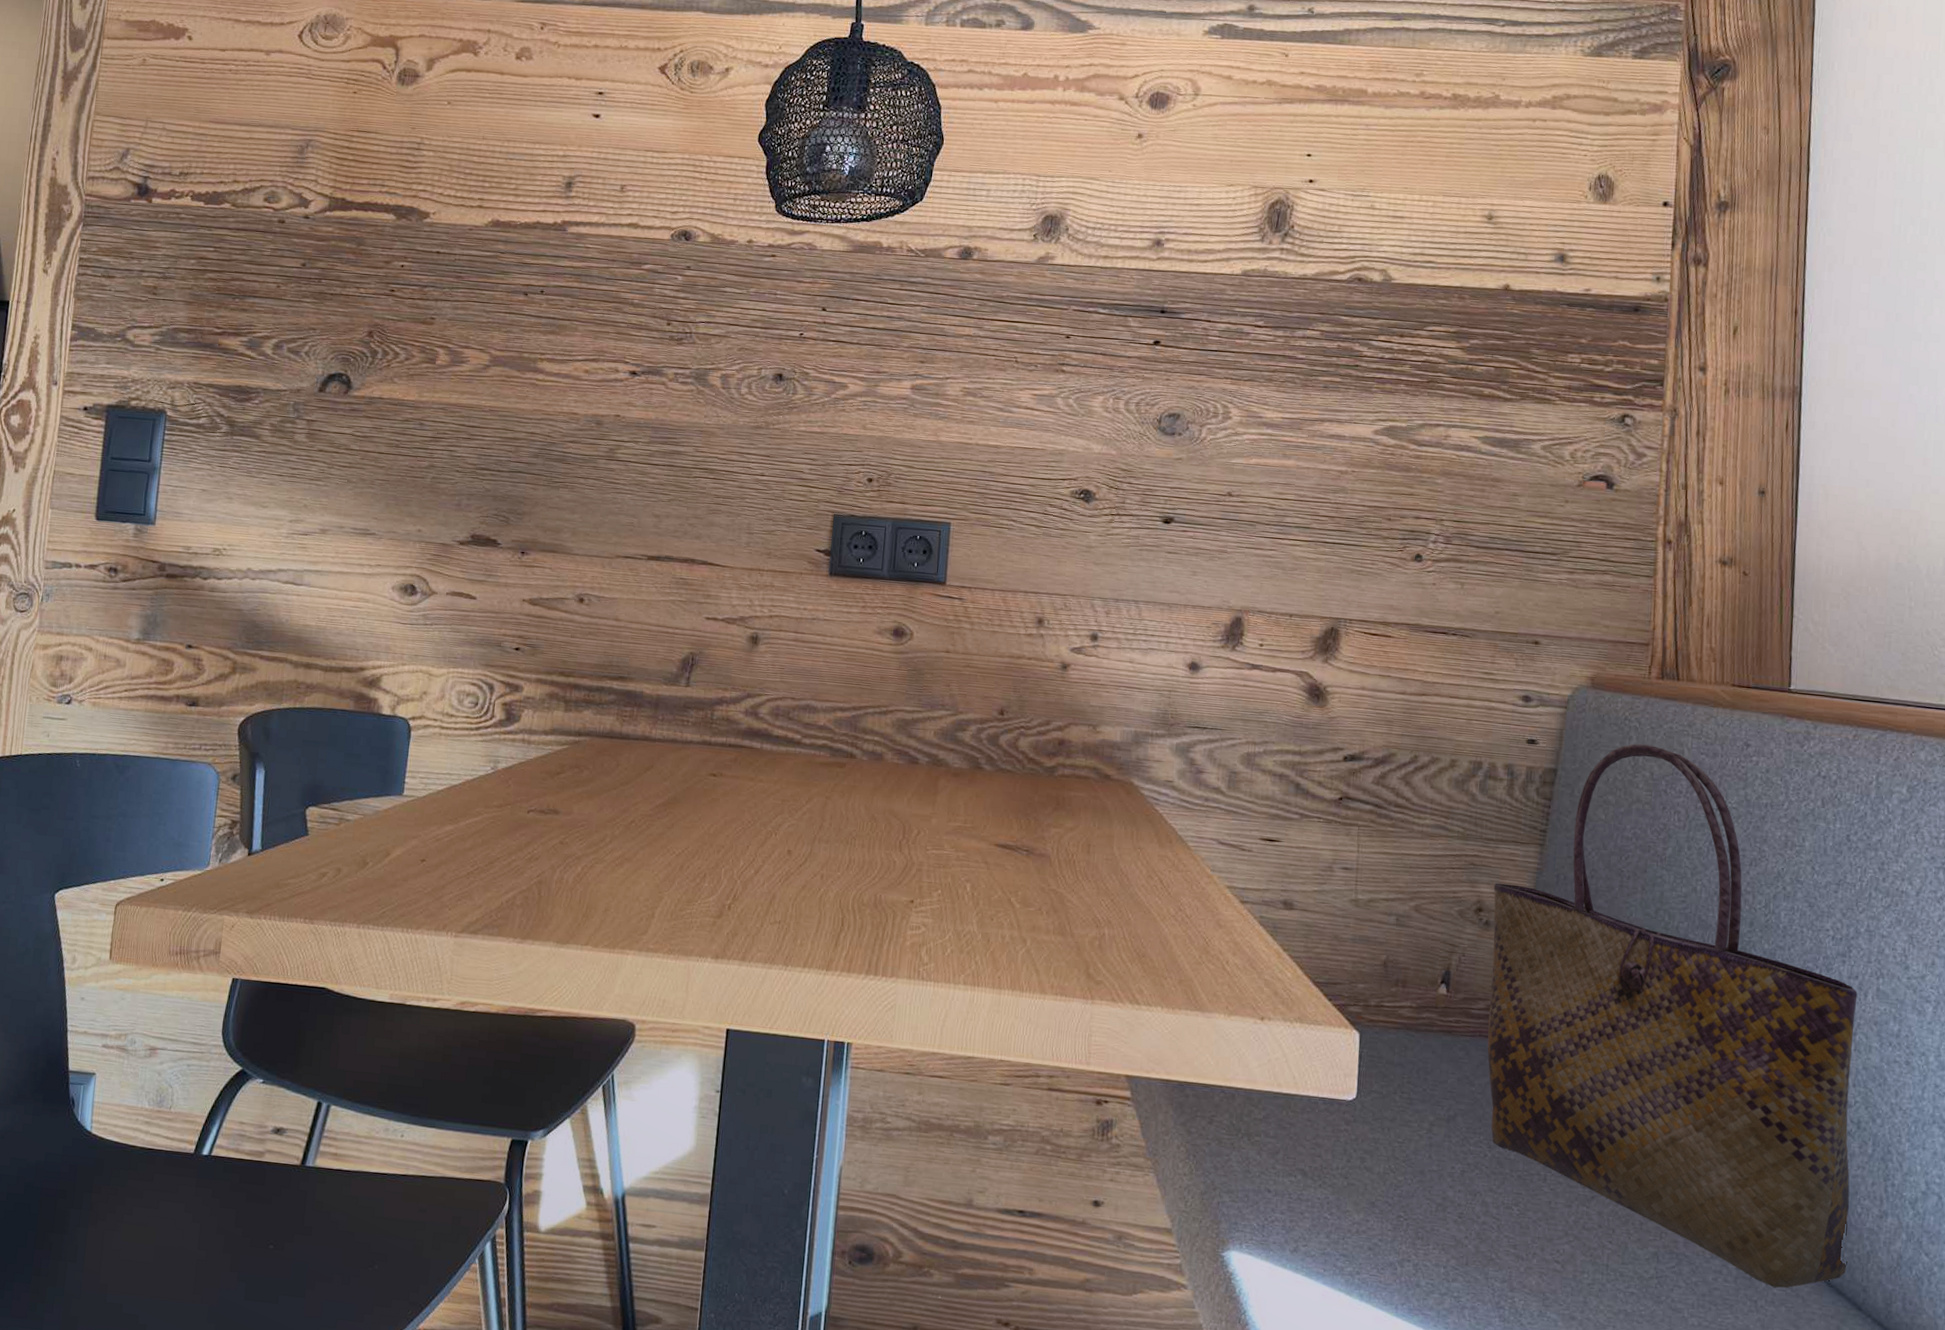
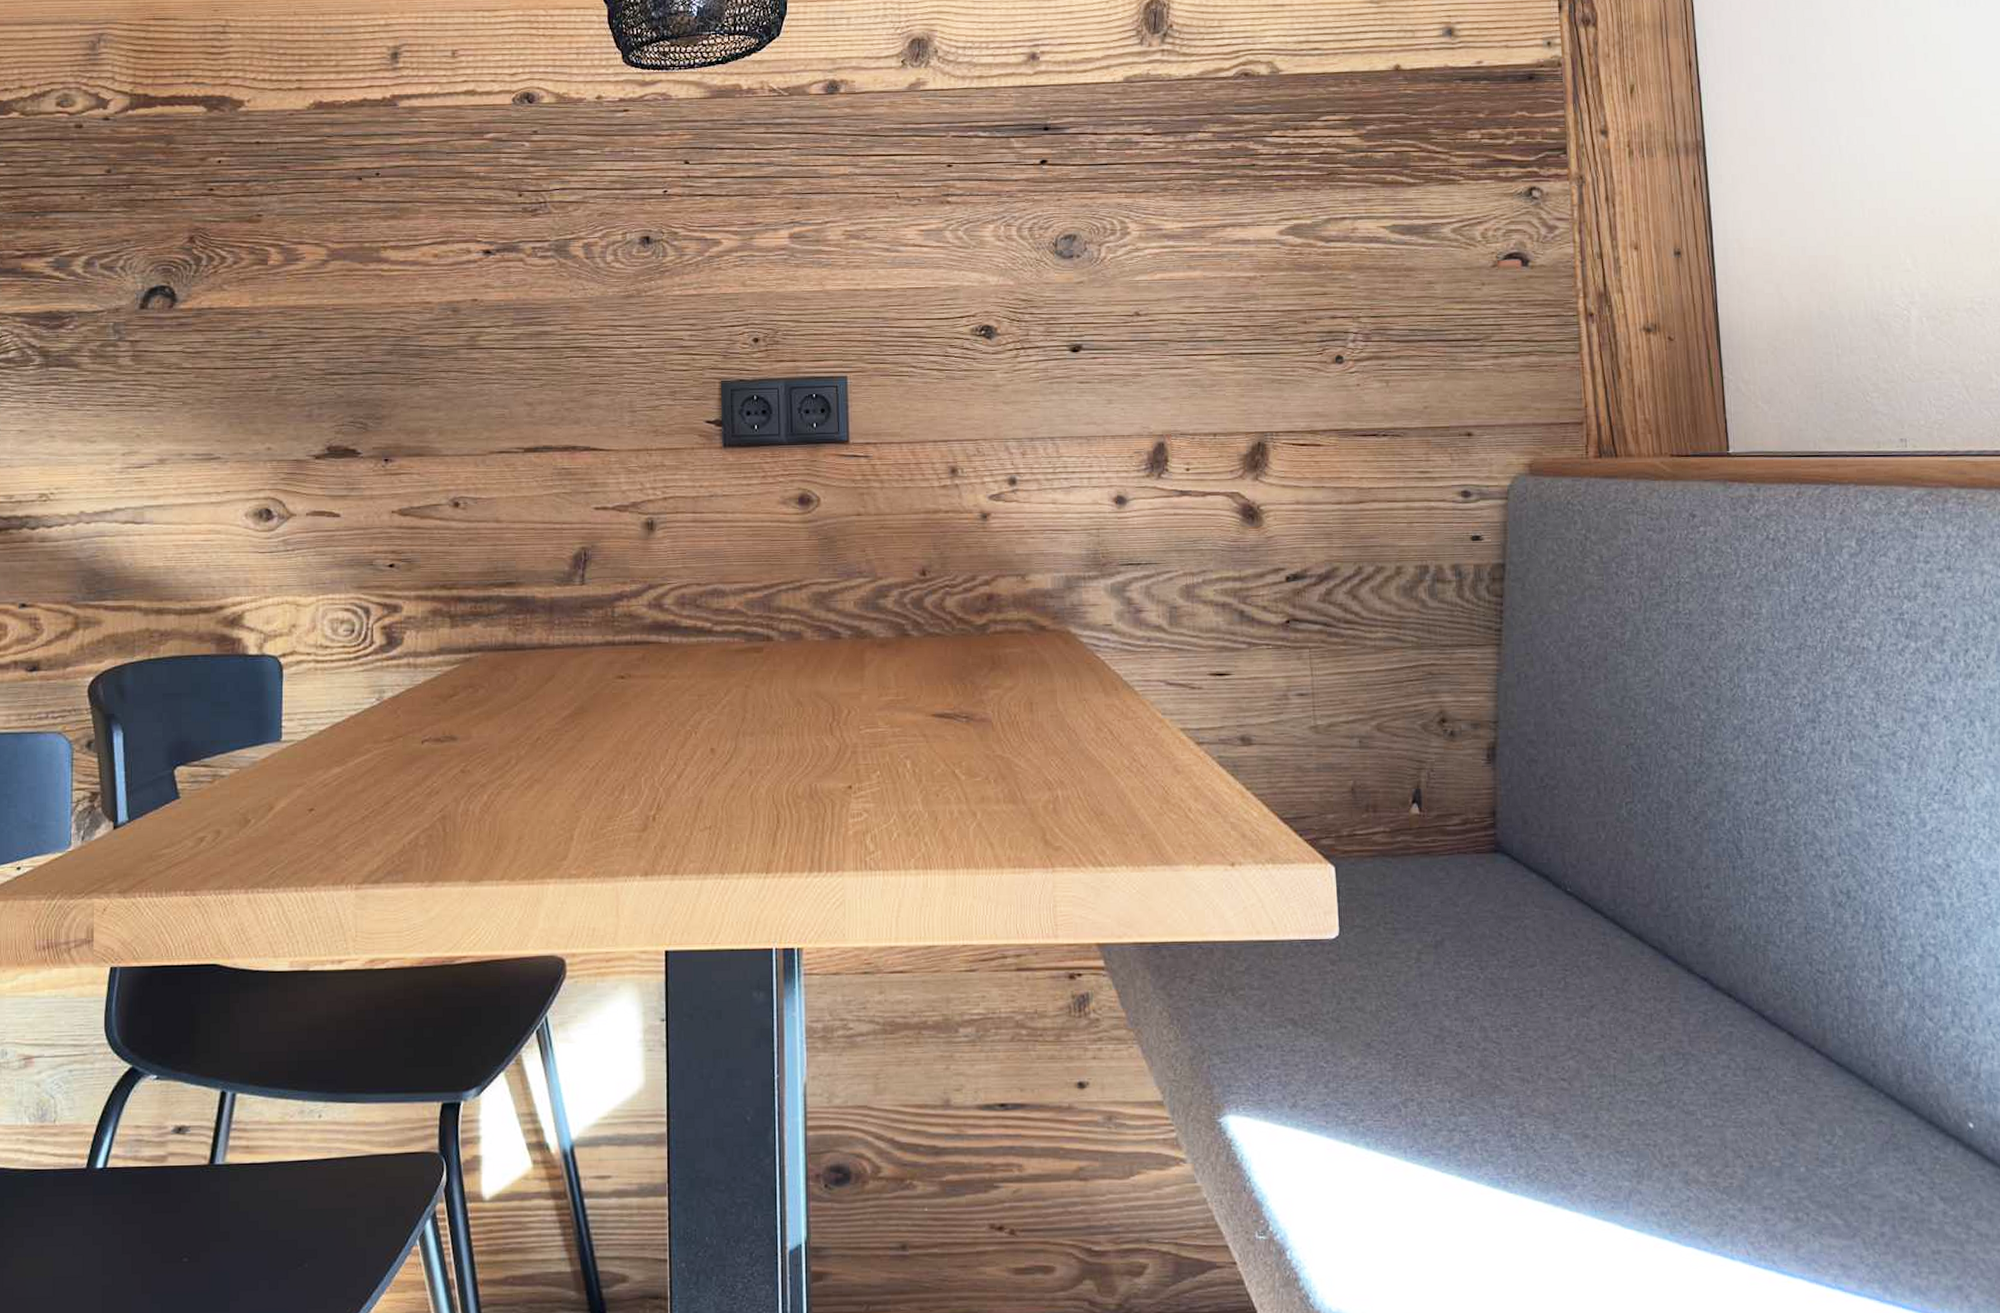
tote bag: present [1487,744,1858,1288] -> none [1454,528,1854,1075]

